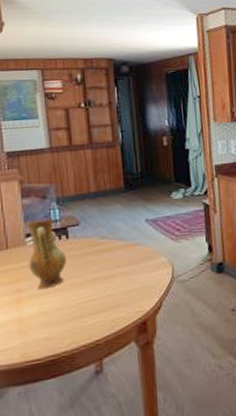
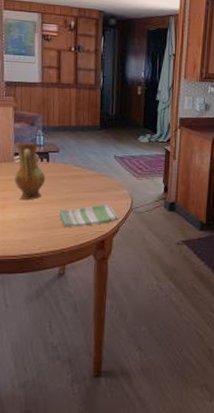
dish towel: none [87,277,160,313] -> present [59,204,119,227]

